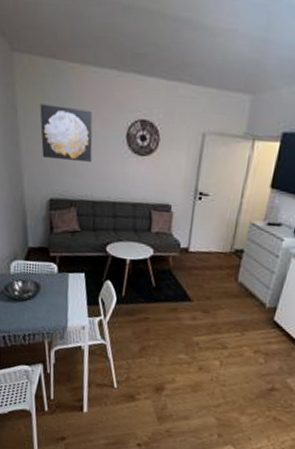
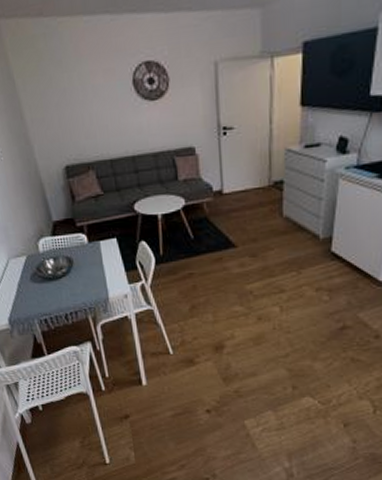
wall art: present [40,104,93,162] -> none [36,63,101,124]

